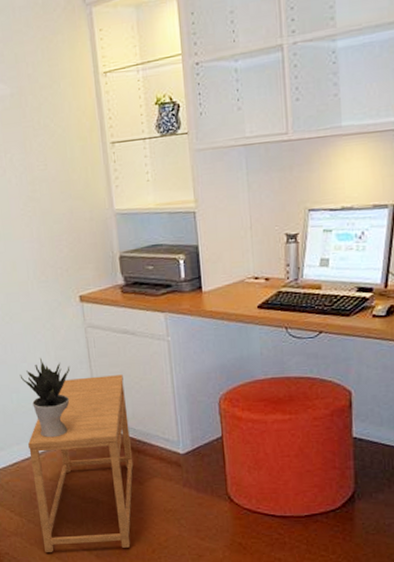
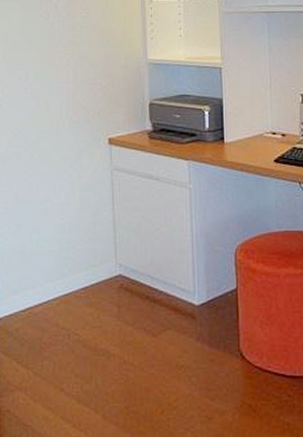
potted plant: present [19,357,71,438] -> none [42,197,94,282]
side table: present [28,375,134,552] -> none [44,220,149,411]

